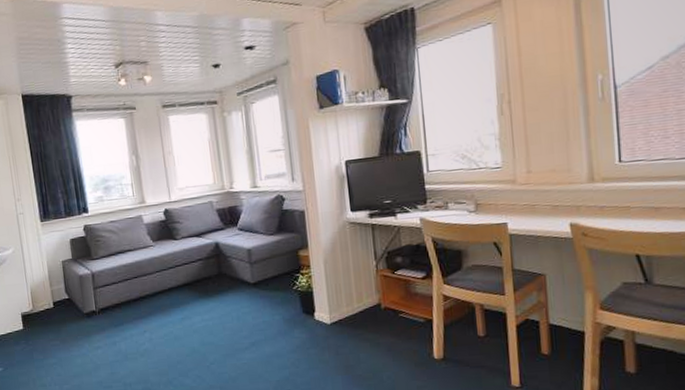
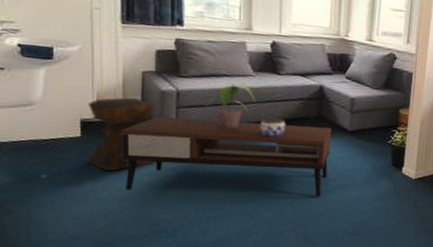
stool: none [24,286,83,357] -> present [87,97,155,171]
coffee table: none [53,283,240,374] -> present [121,116,331,197]
potted plant: none [117,255,159,301] -> present [205,83,256,128]
jar: none [167,282,191,303] -> present [260,117,286,138]

